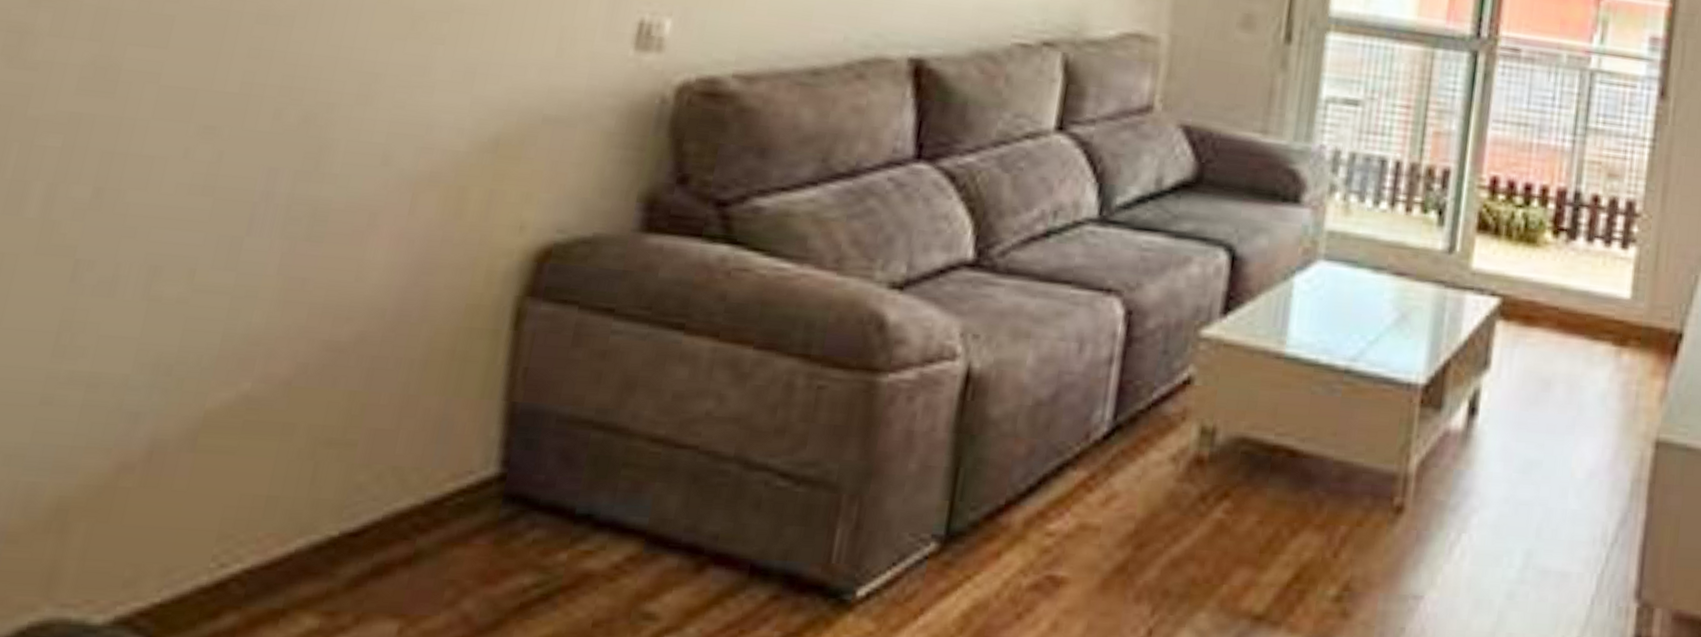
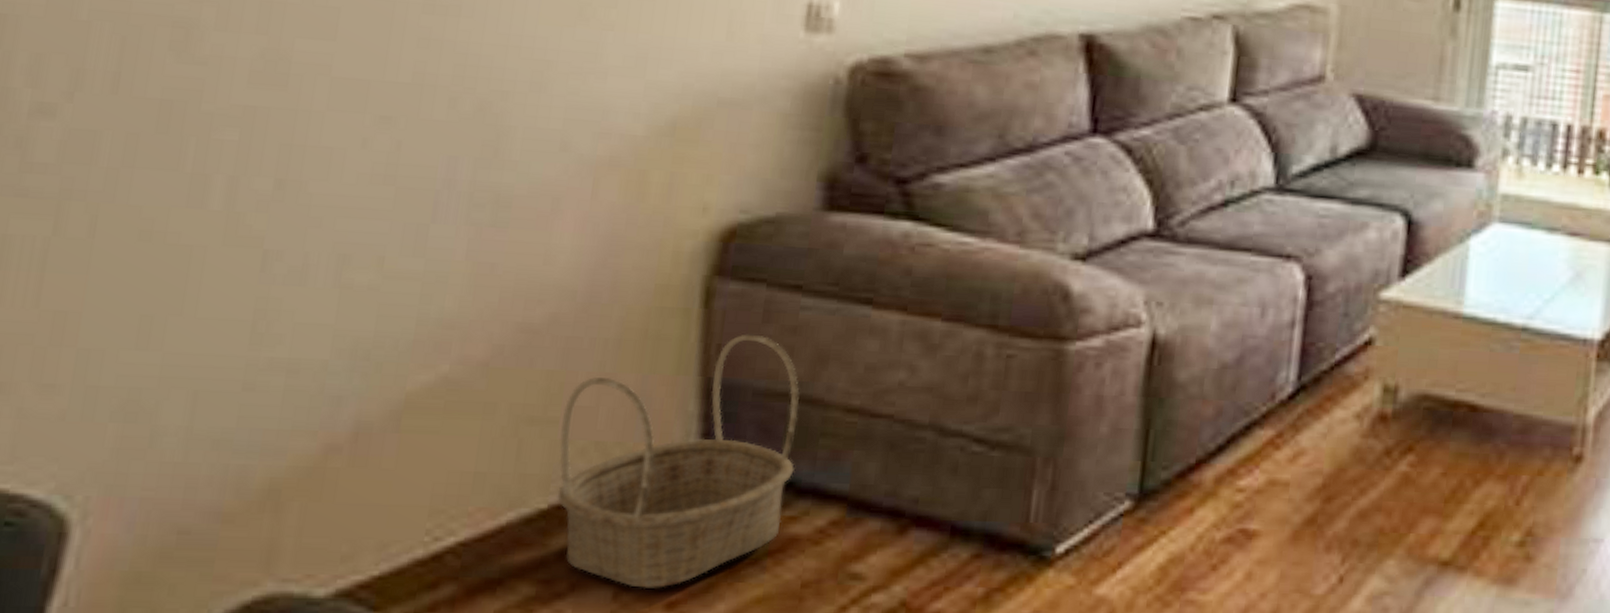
basket: none [349,357,604,624] -> present [557,334,799,588]

